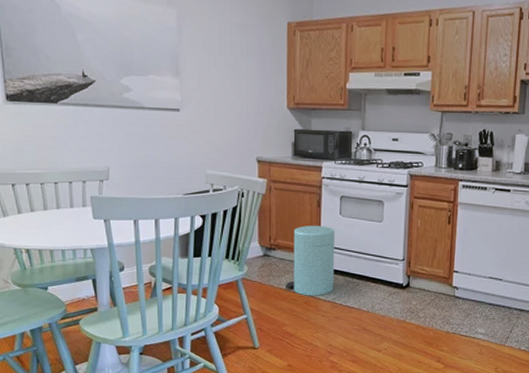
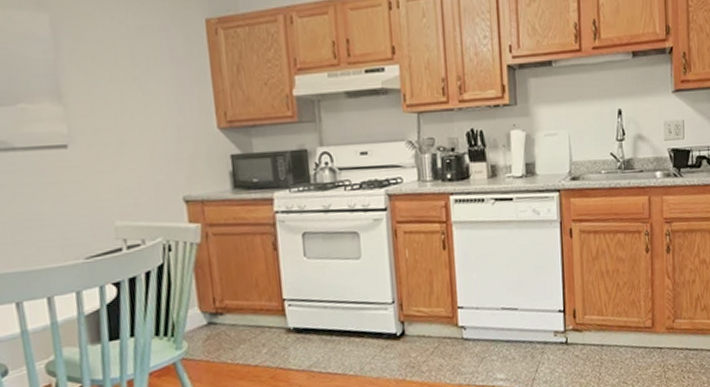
trash can: present [286,225,336,296] -> none [242,273,309,369]

